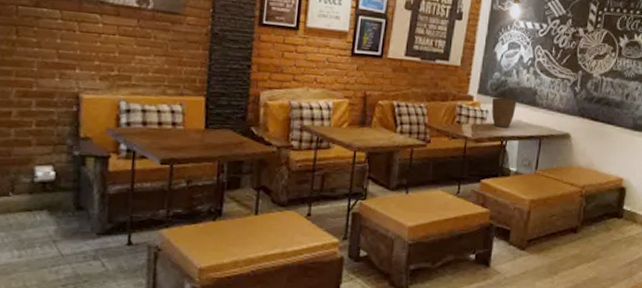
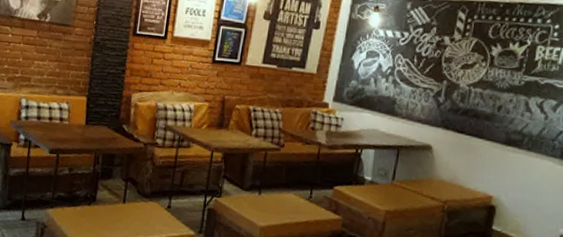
vase: present [491,97,517,129] -> none [347,105,374,137]

